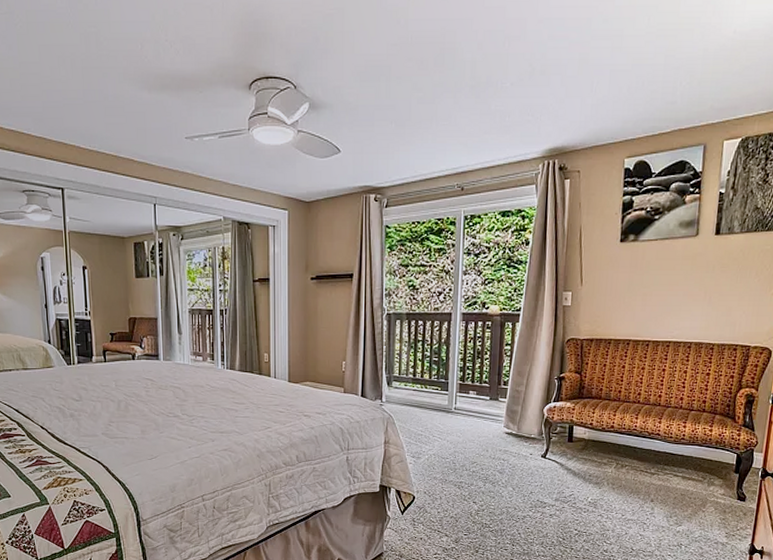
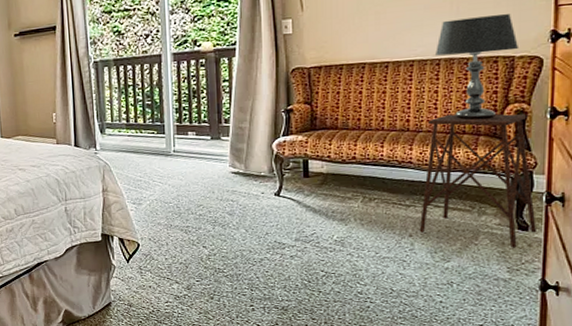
side table: none [659,393,755,516] -> present [419,114,538,248]
table lamp: none [688,308,755,401] -> present [436,14,520,120]

